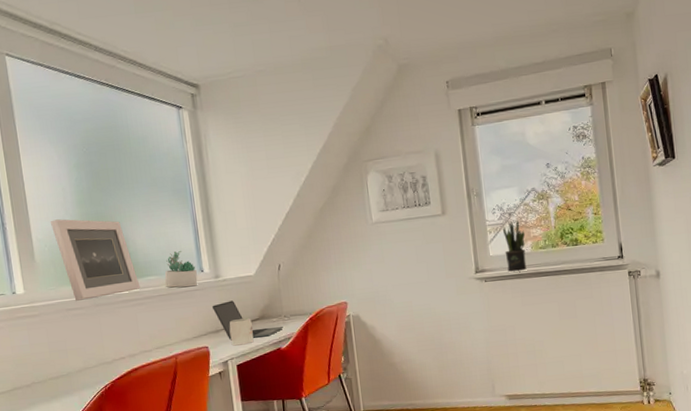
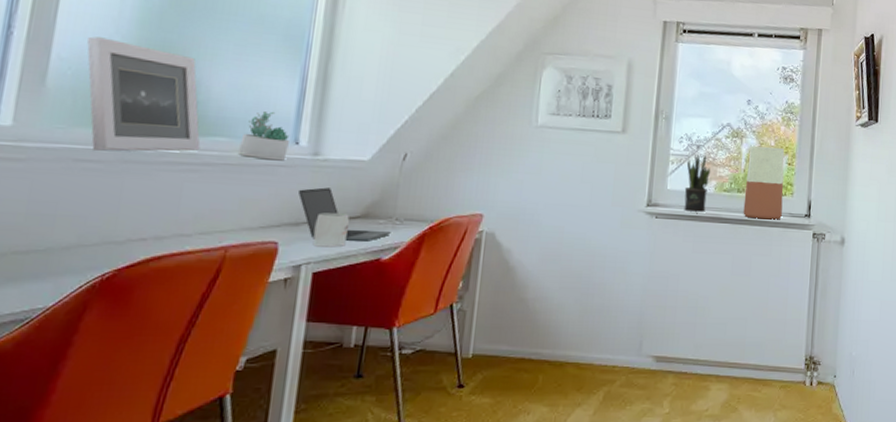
vase: none [556,200,596,268] -> present [743,145,785,220]

